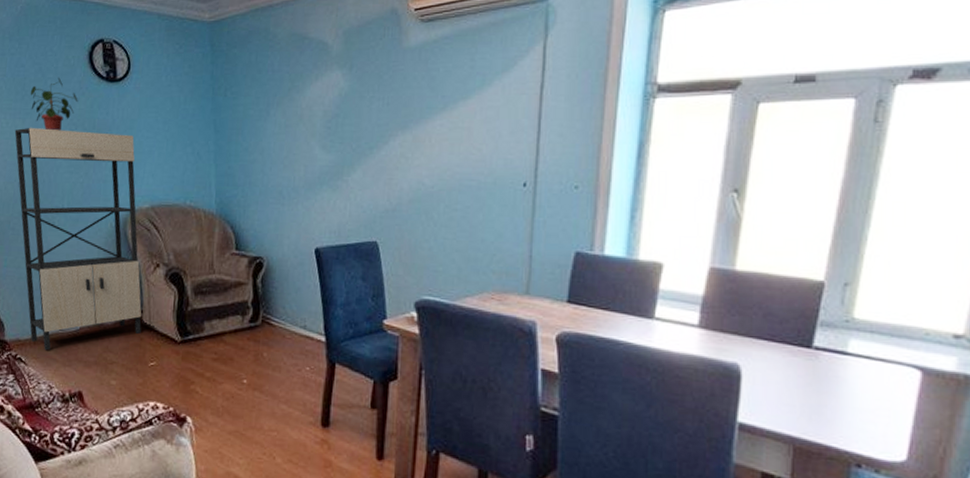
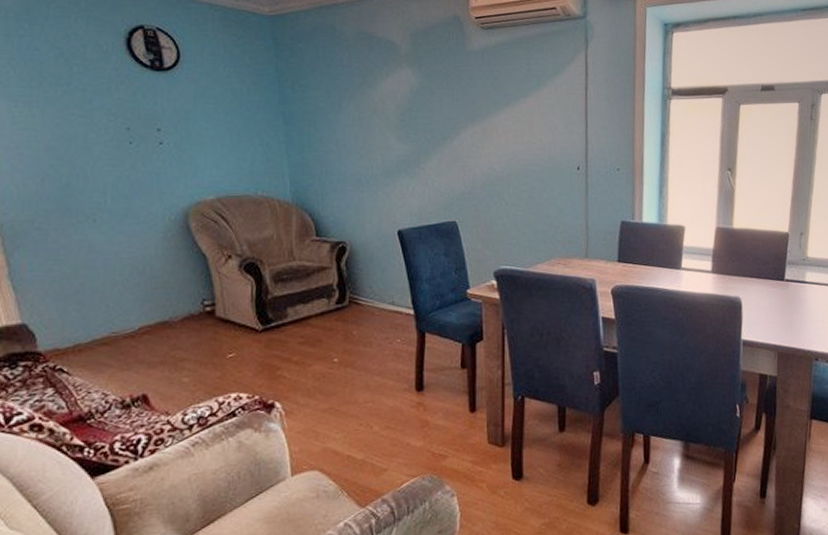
shelving unit: present [14,127,142,351] -> none [31,116,215,357]
potted plant: present [30,77,78,131] -> none [50,63,116,121]

